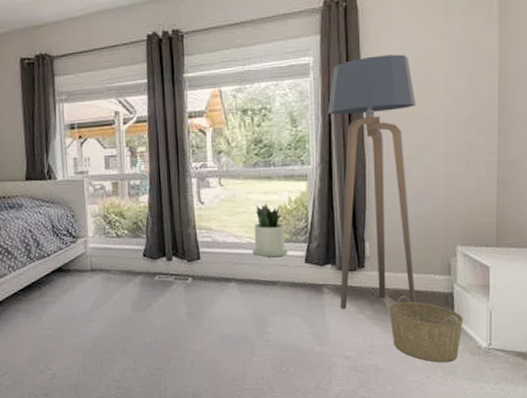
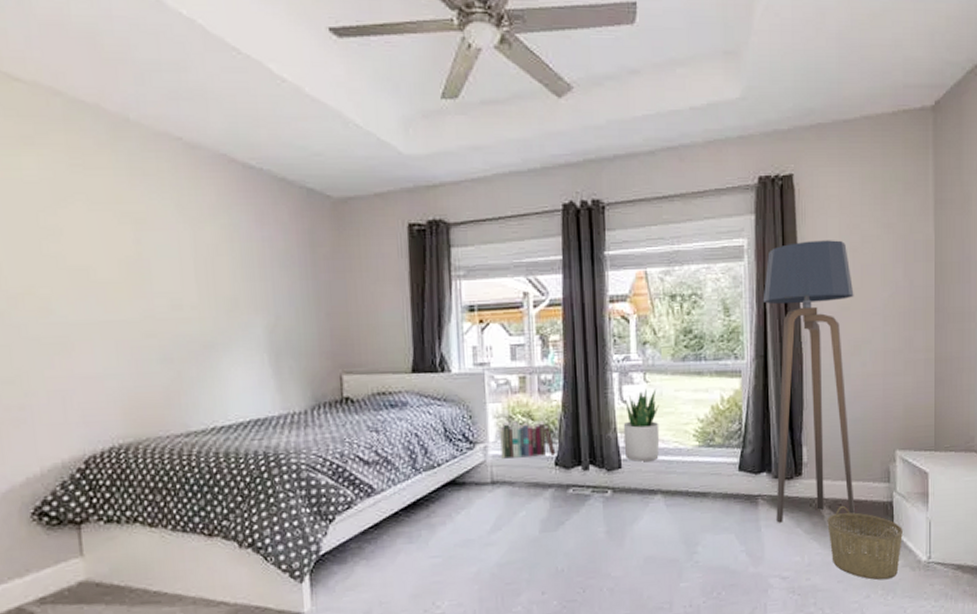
books: none [97,219,144,251] -> present [500,420,556,459]
planter: none [201,191,234,255] -> present [623,388,660,463]
planter: present [252,203,288,257] -> none [680,402,720,465]

